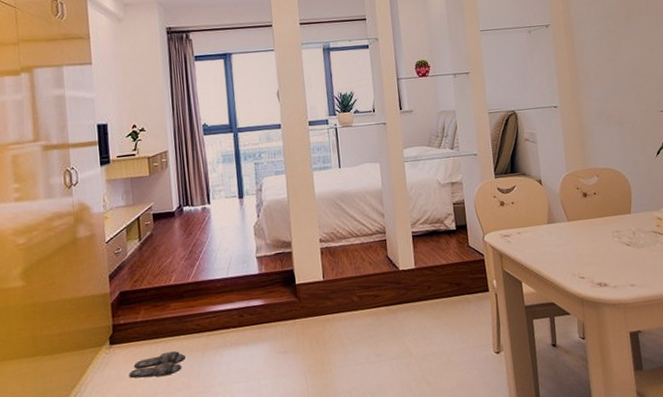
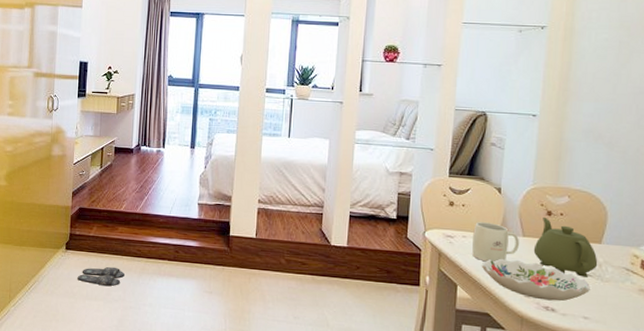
mug: none [525,214,567,254] -> present [472,222,519,262]
decorative bowl: none [538,244,631,278] -> present [481,258,590,302]
teapot: none [578,199,632,249] -> present [533,218,598,277]

